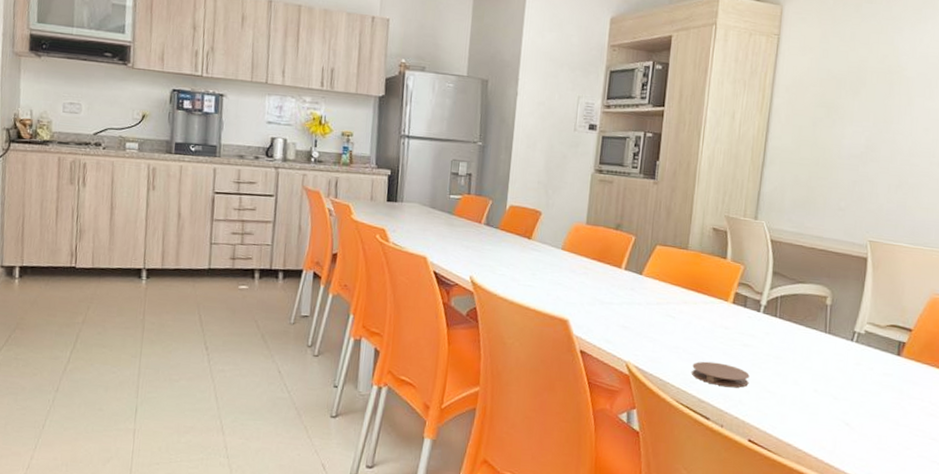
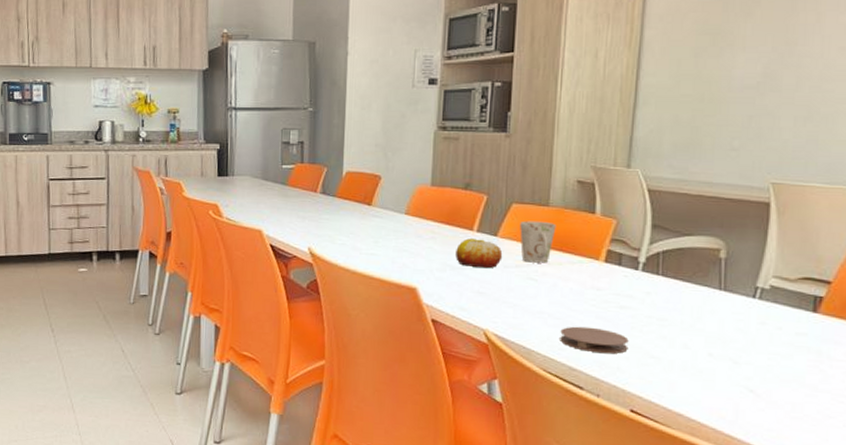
fruit: none [605,275,646,305] -> present [456,238,503,269]
mug: none [662,262,694,302] -> present [520,220,557,263]

